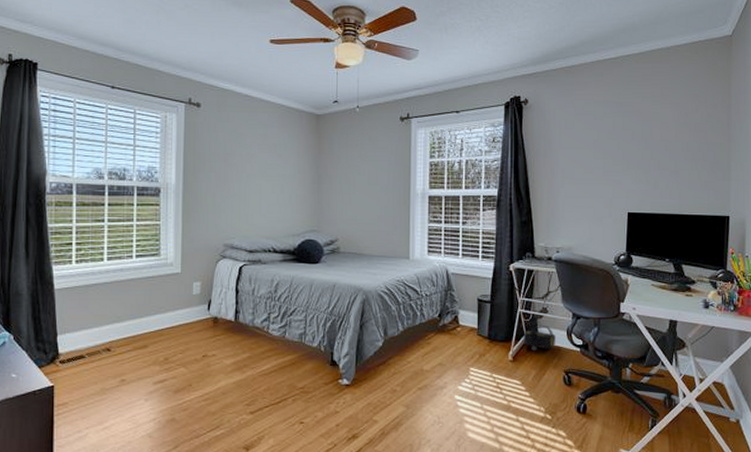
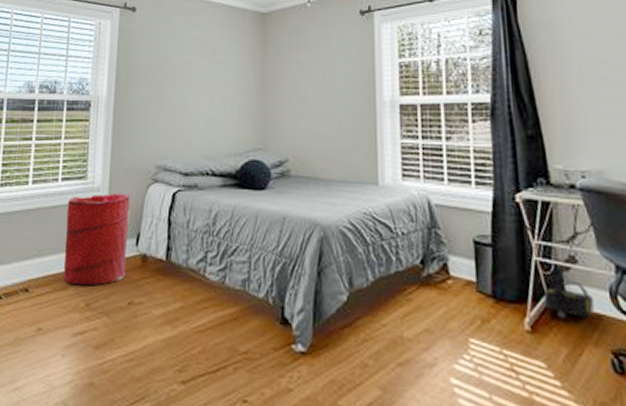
laundry hamper: none [142,268,201,344] -> present [63,193,130,286]

